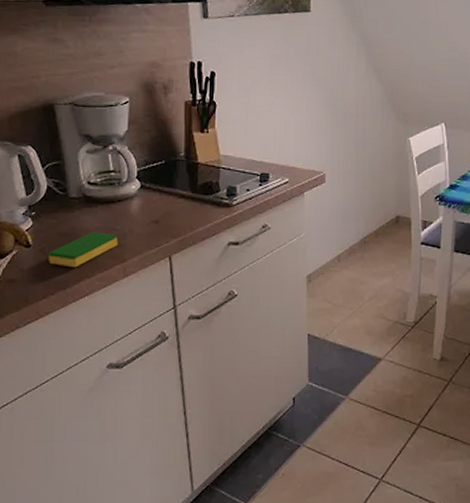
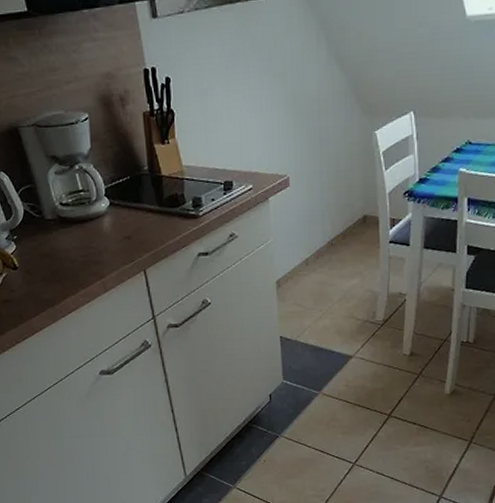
dish sponge: present [48,232,119,268] -> none [33,251,96,286]

